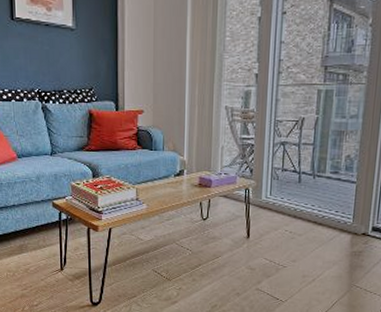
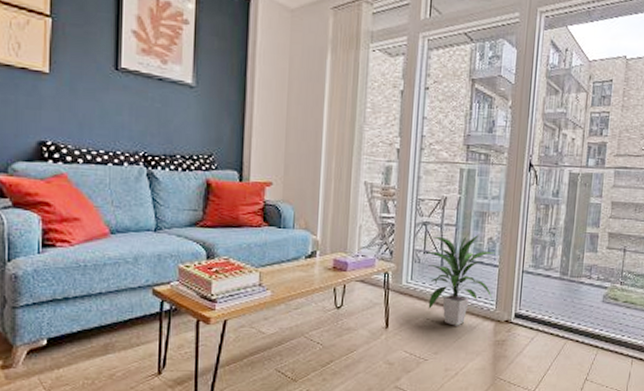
indoor plant: none [286,152,352,238] -> present [428,233,494,326]

